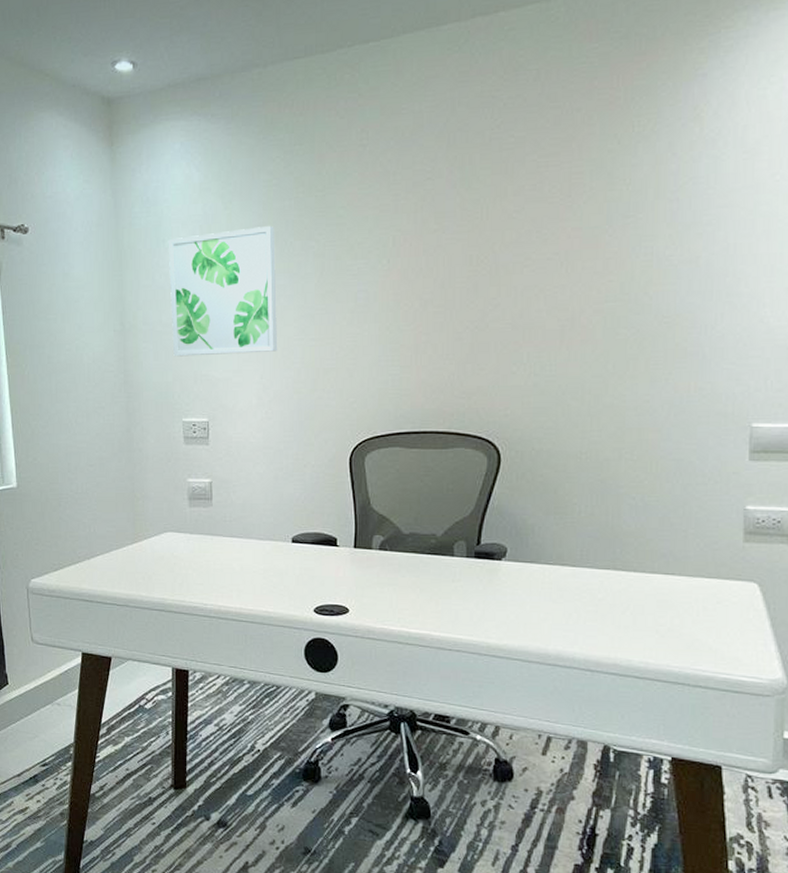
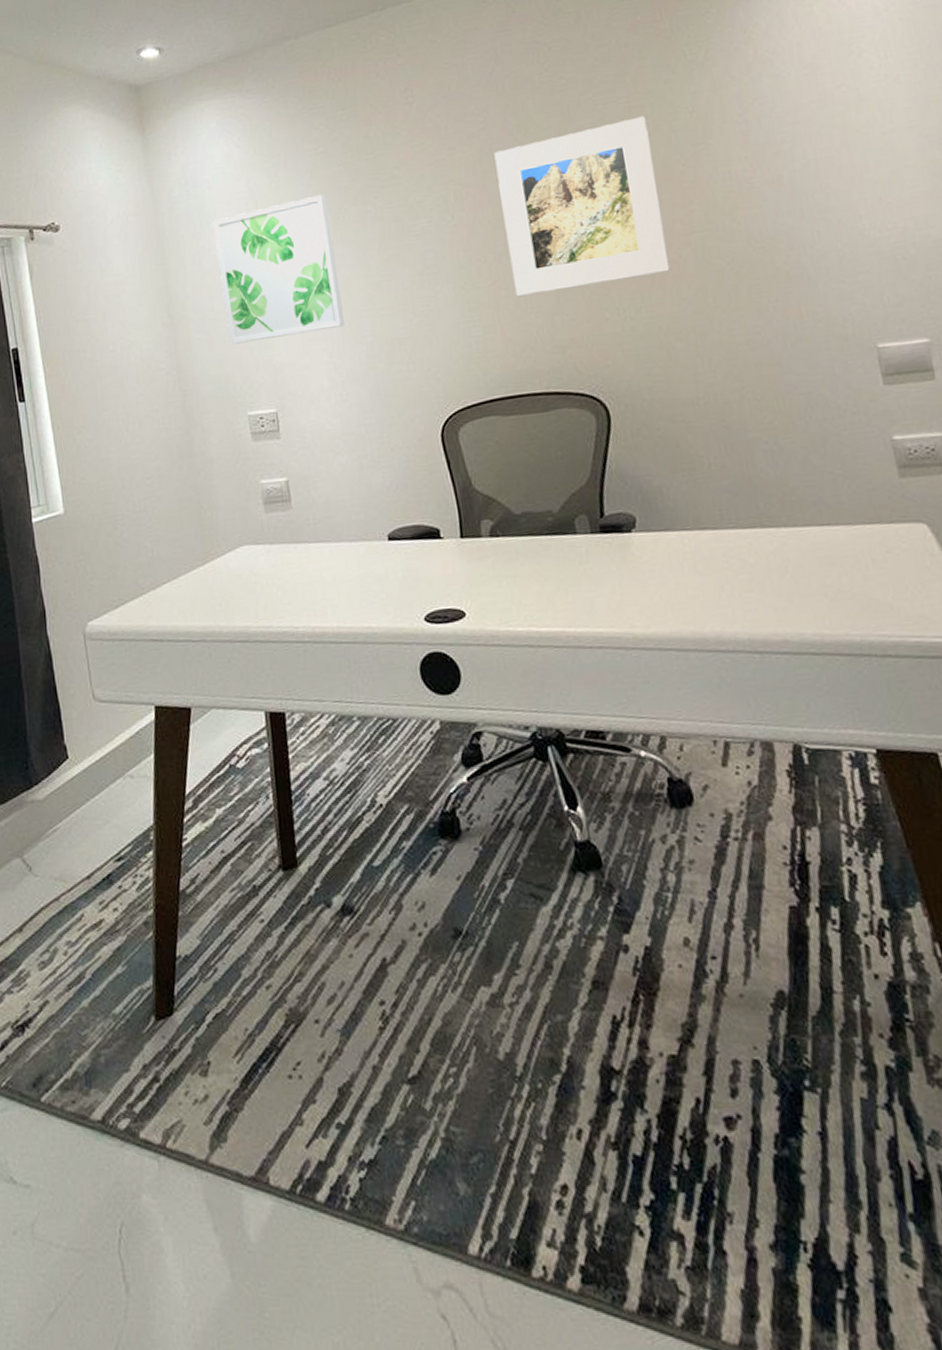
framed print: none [434,183,583,342] -> present [494,116,670,296]

